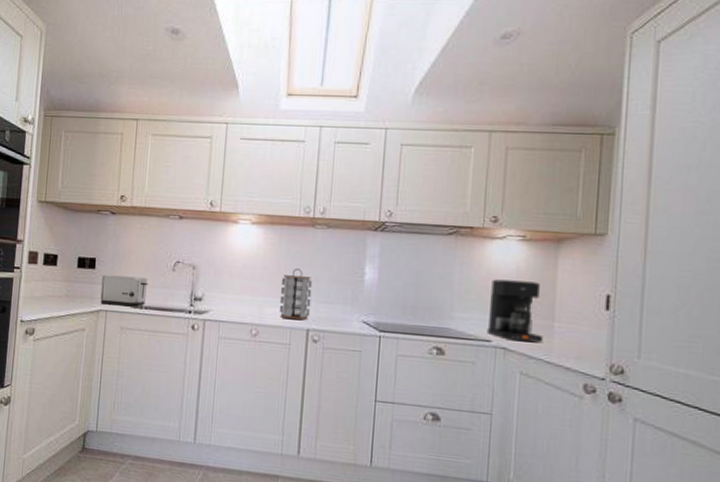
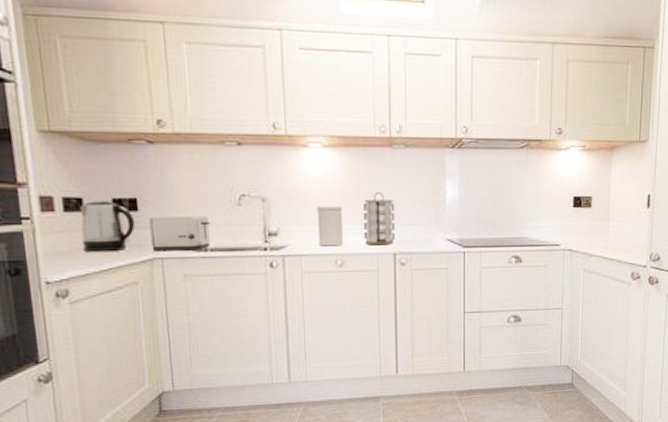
kettle: none [51,257,92,301] -> present [79,200,136,253]
canister: none [236,277,263,317] -> present [317,206,344,247]
coffee maker: present [487,279,543,343] -> none [556,188,601,243]

